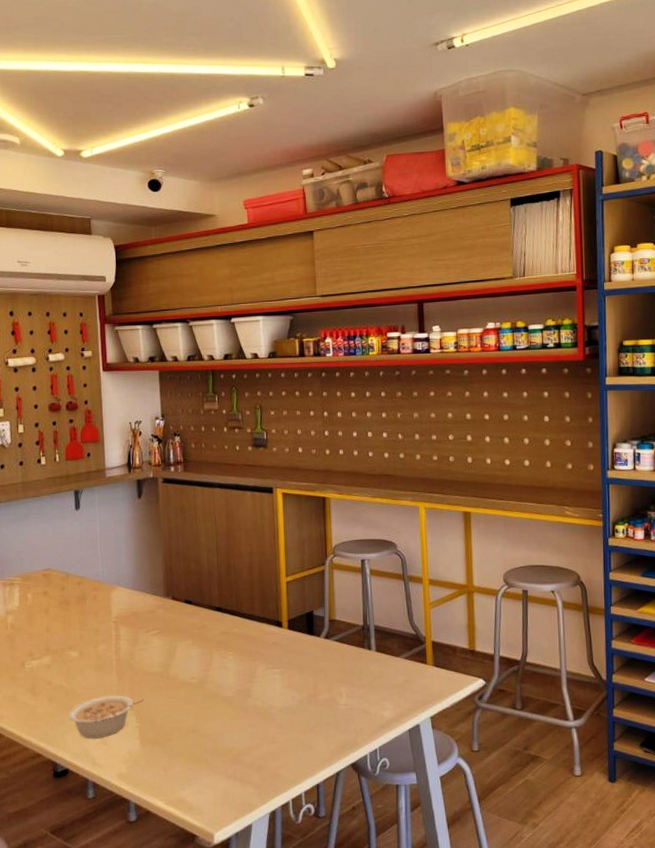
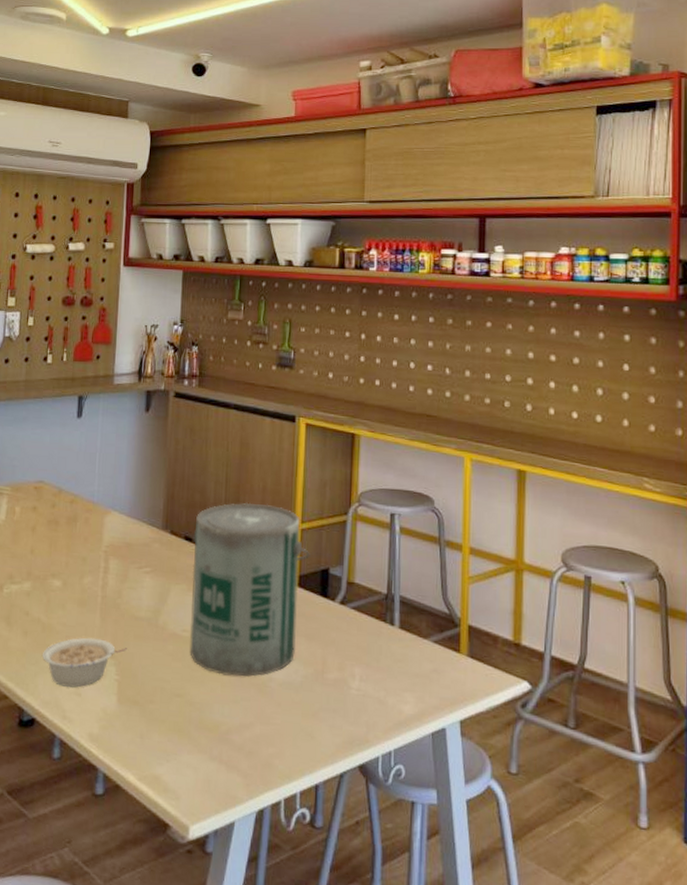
paint can: none [192,564,296,710] -> present [190,502,310,678]

